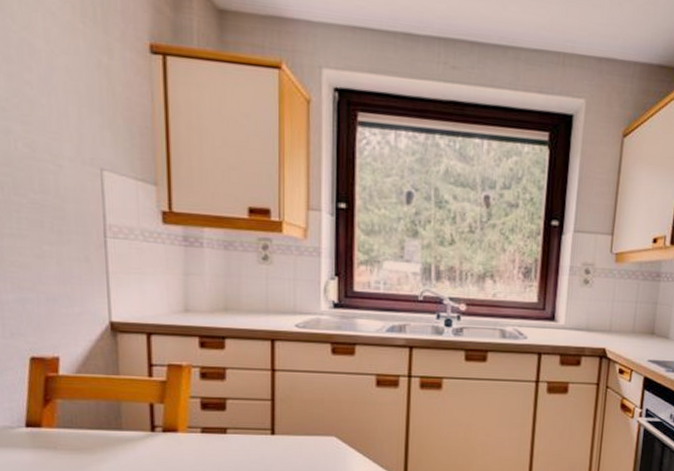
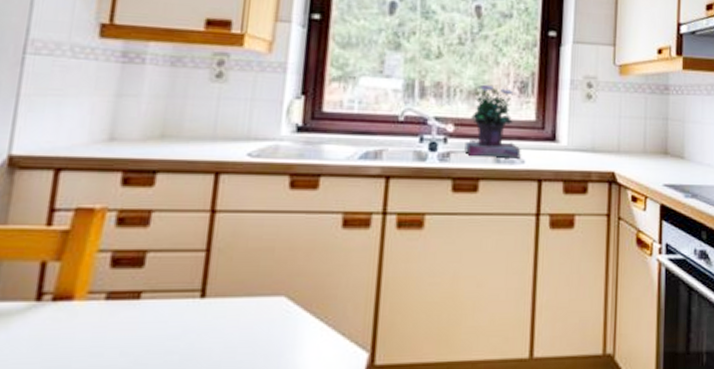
potted flower: none [475,269,524,335] -> present [464,84,521,158]

